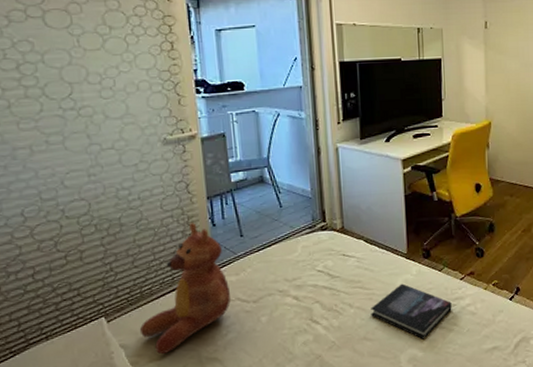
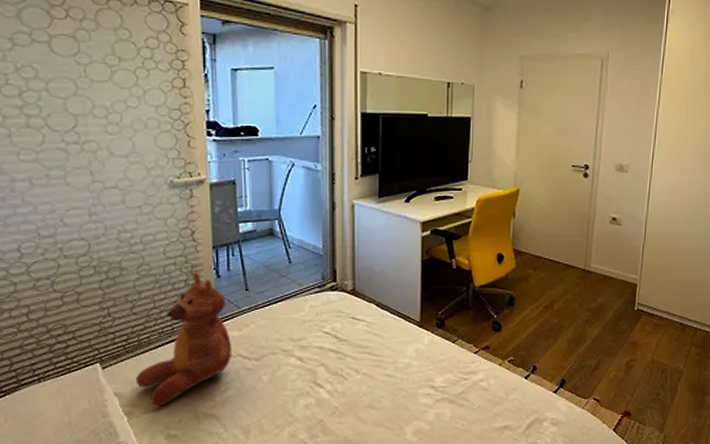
book: present [370,283,452,340] -> none [378,353,463,412]

